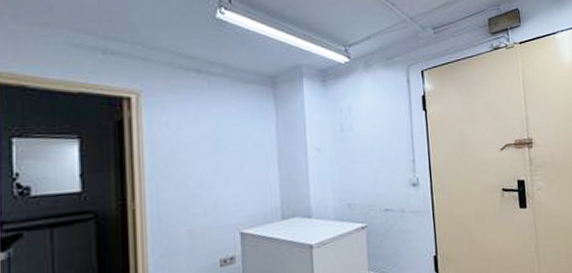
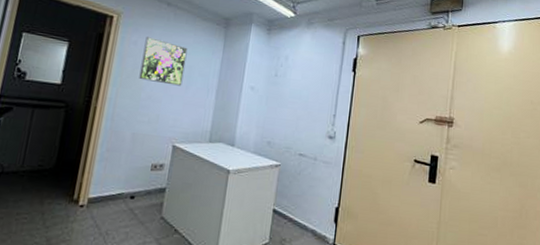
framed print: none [178,114,236,166] -> present [139,37,188,86]

